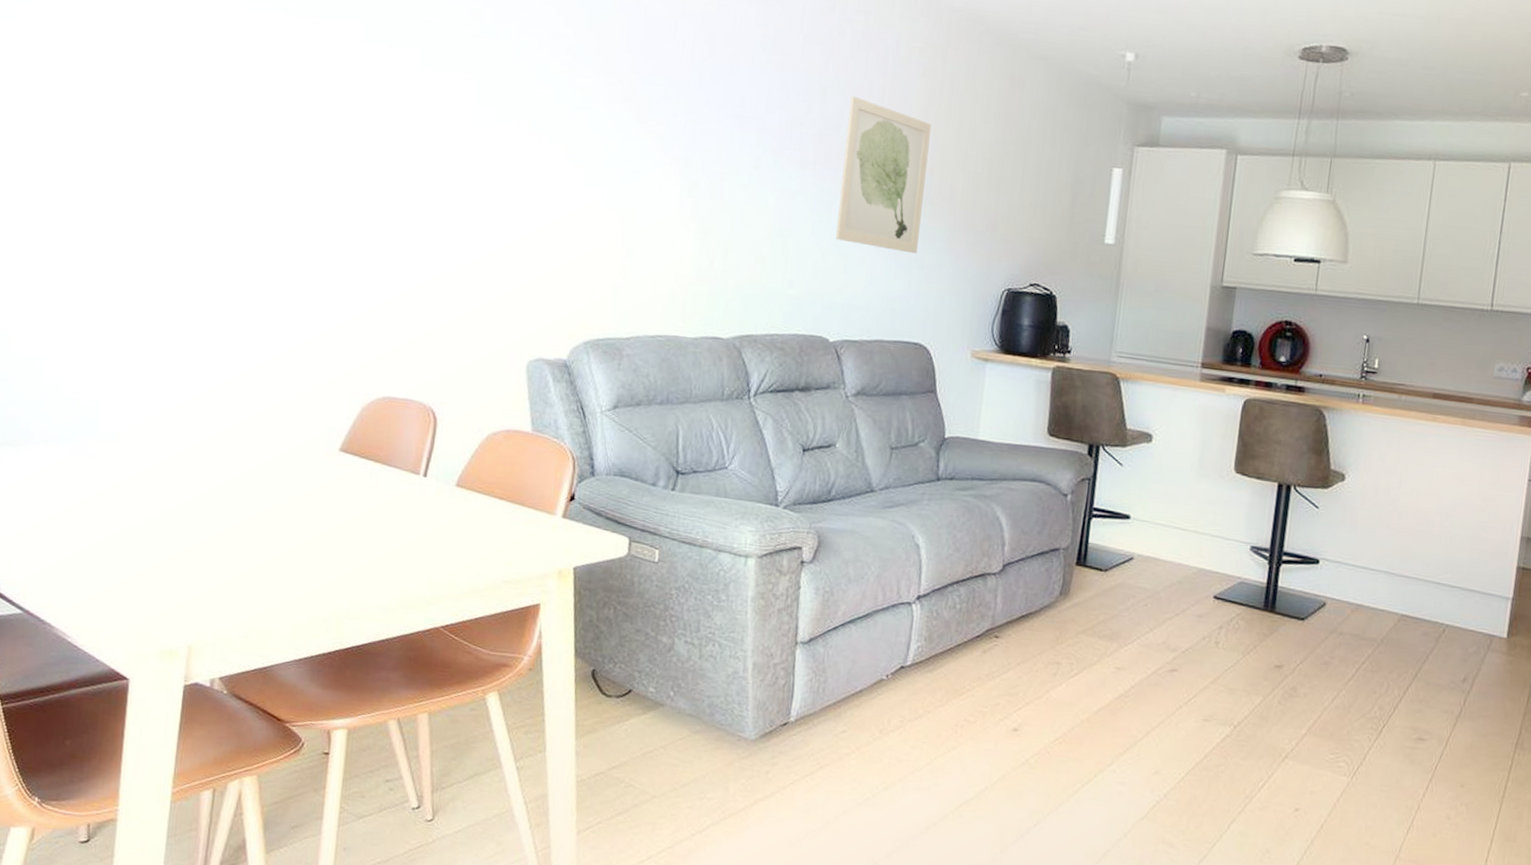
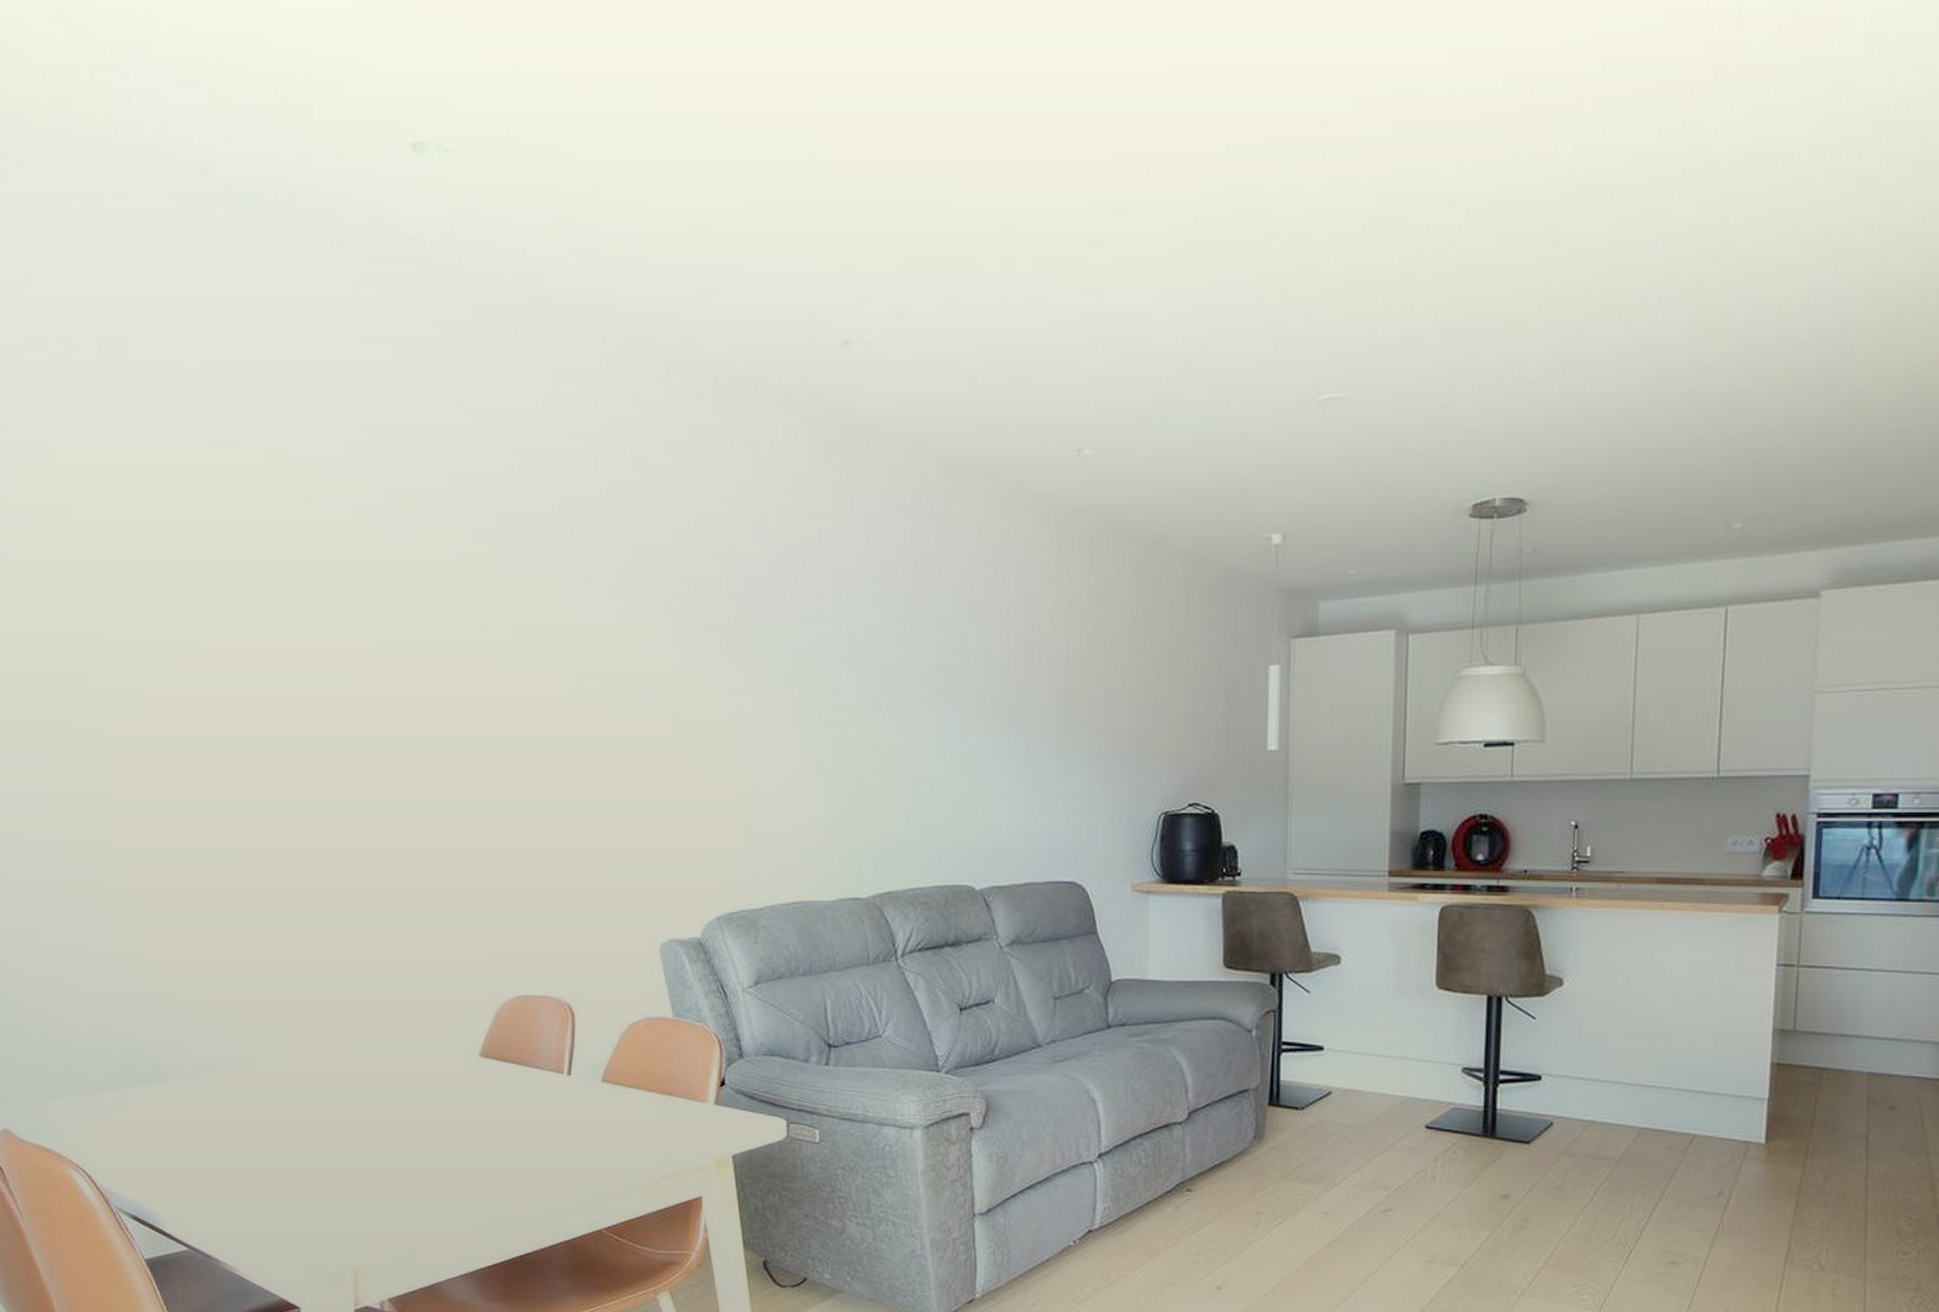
wall art: present [836,96,932,254] -> none [971,620,1063,785]

